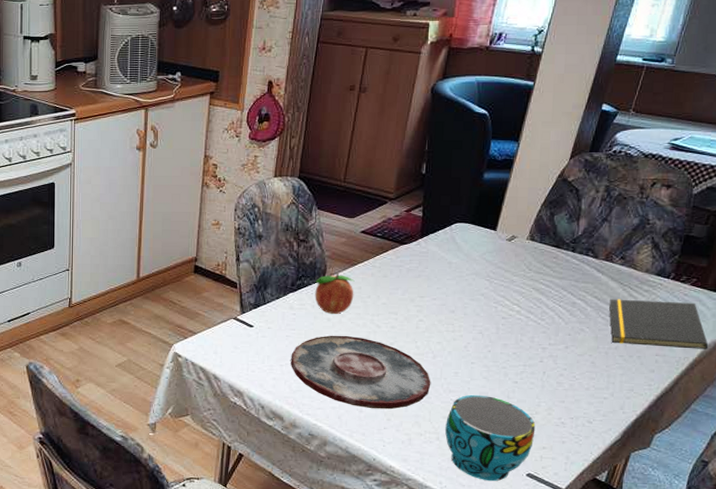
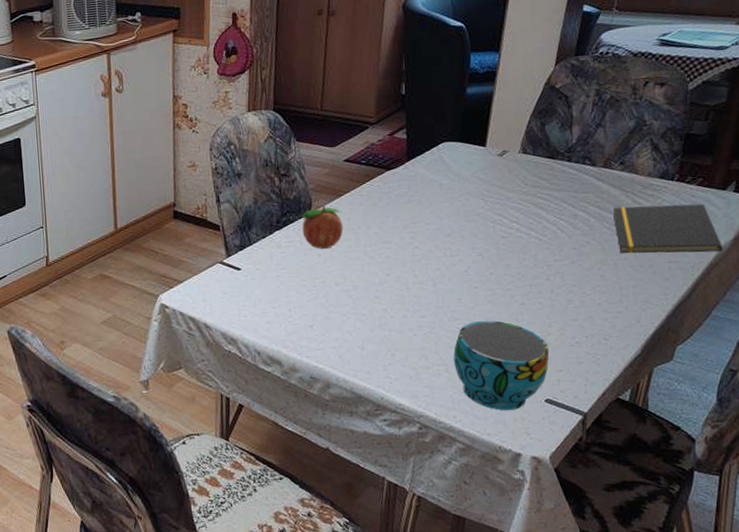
plate: present [291,335,431,410] -> none [283,270,434,345]

